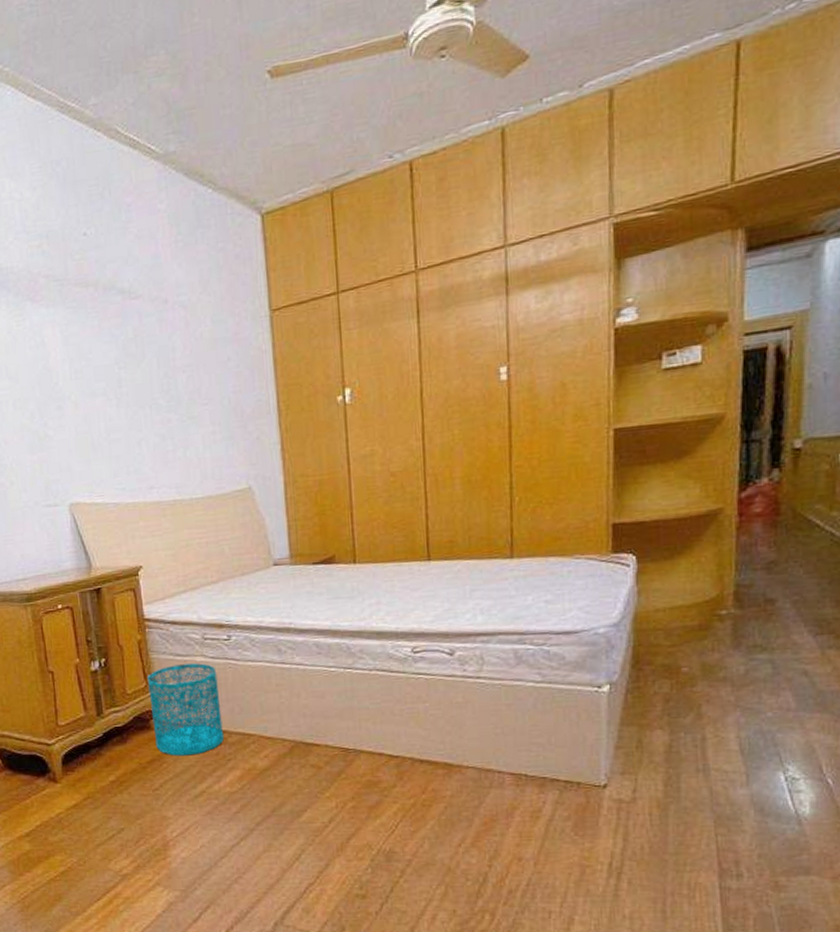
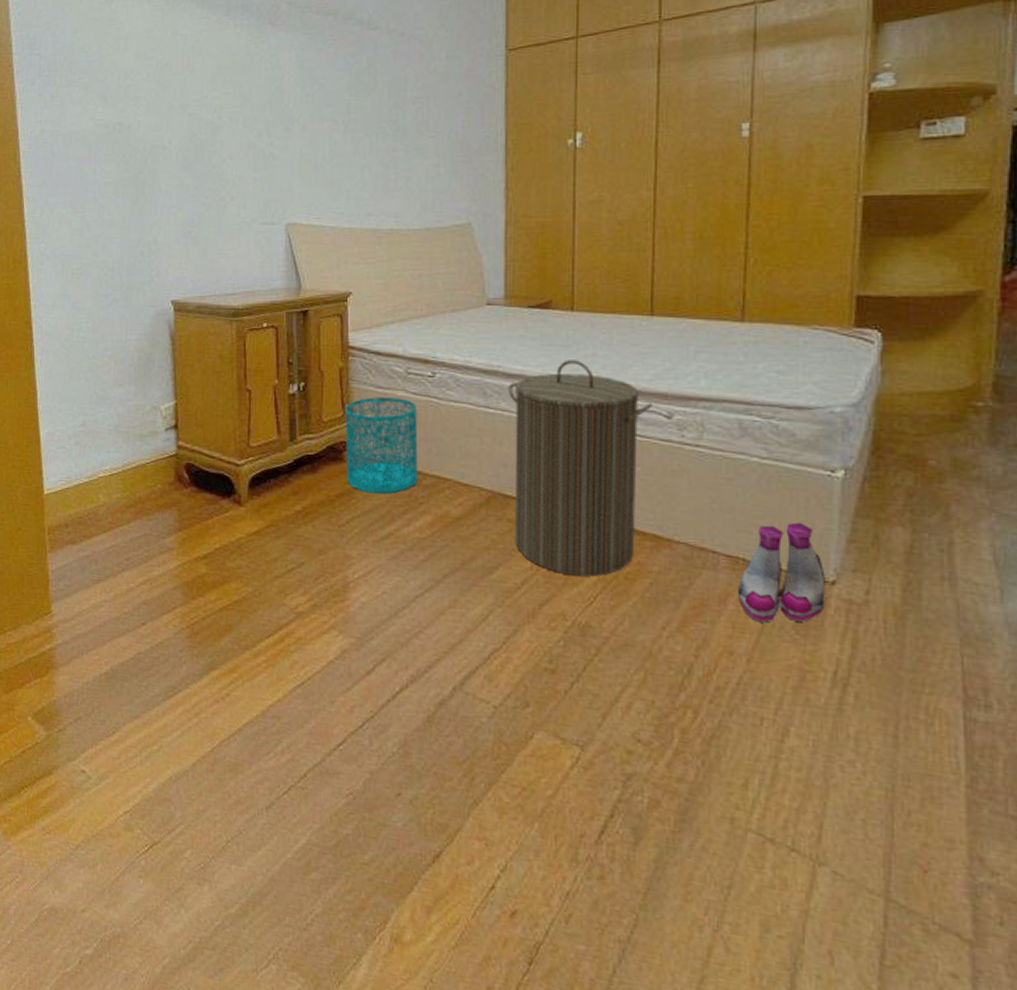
laundry hamper: none [301,610,436,808] -> present [508,360,653,577]
boots: none [522,736,599,829] -> present [737,522,825,623]

